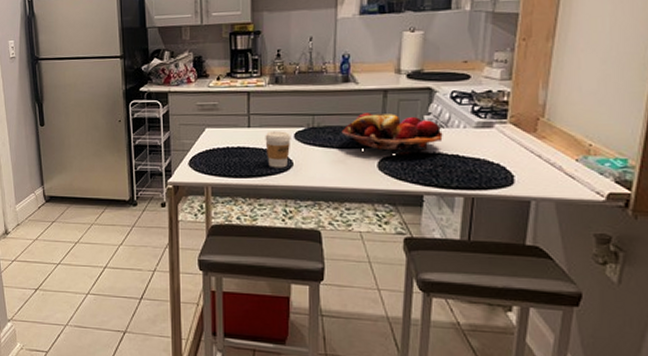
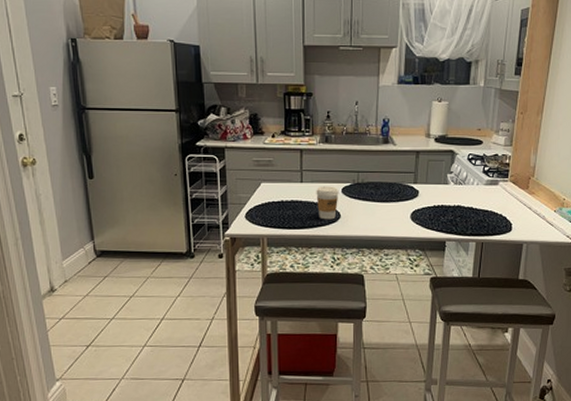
fruit basket: present [341,113,443,155] -> none [381,171,461,208]

